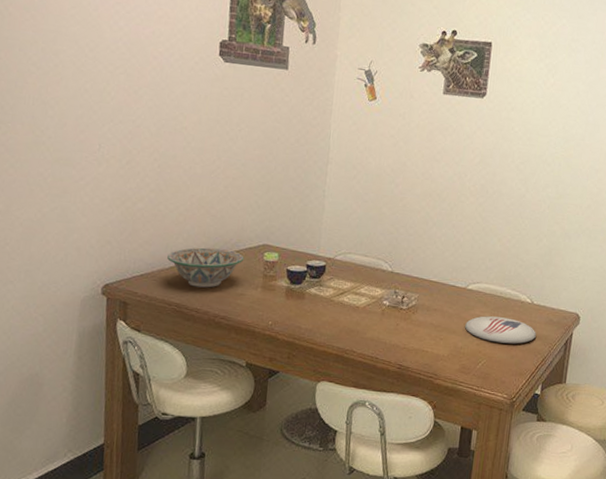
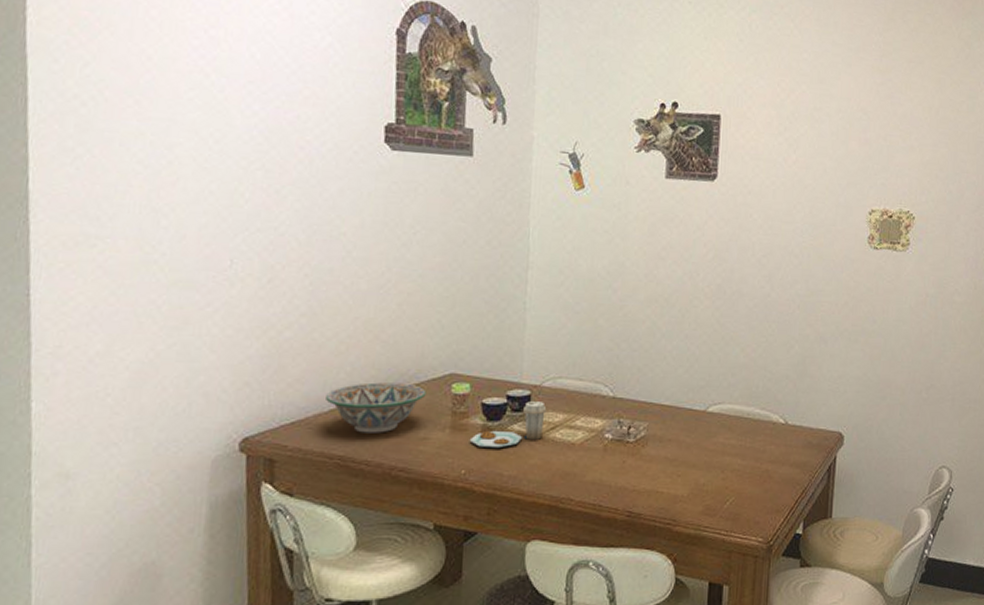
plate: none [276,271,338,307] -> present [469,401,547,449]
plate: present [464,316,536,344] -> none [706,443,793,475]

